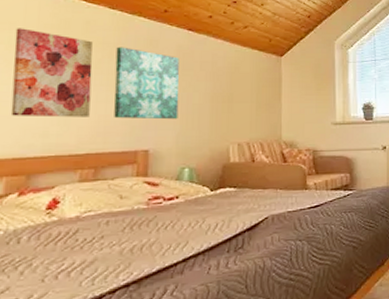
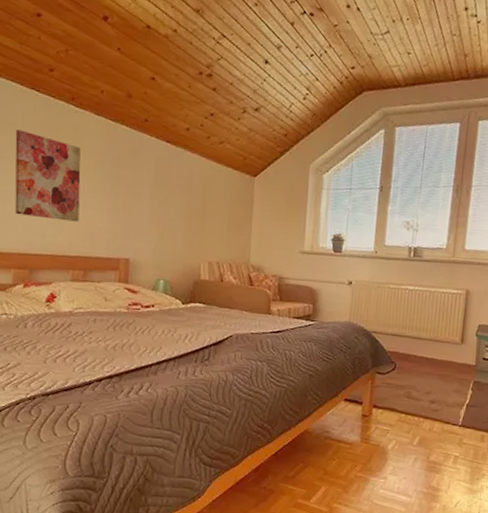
wall art: present [114,46,180,120] -> none [99,154,158,232]

